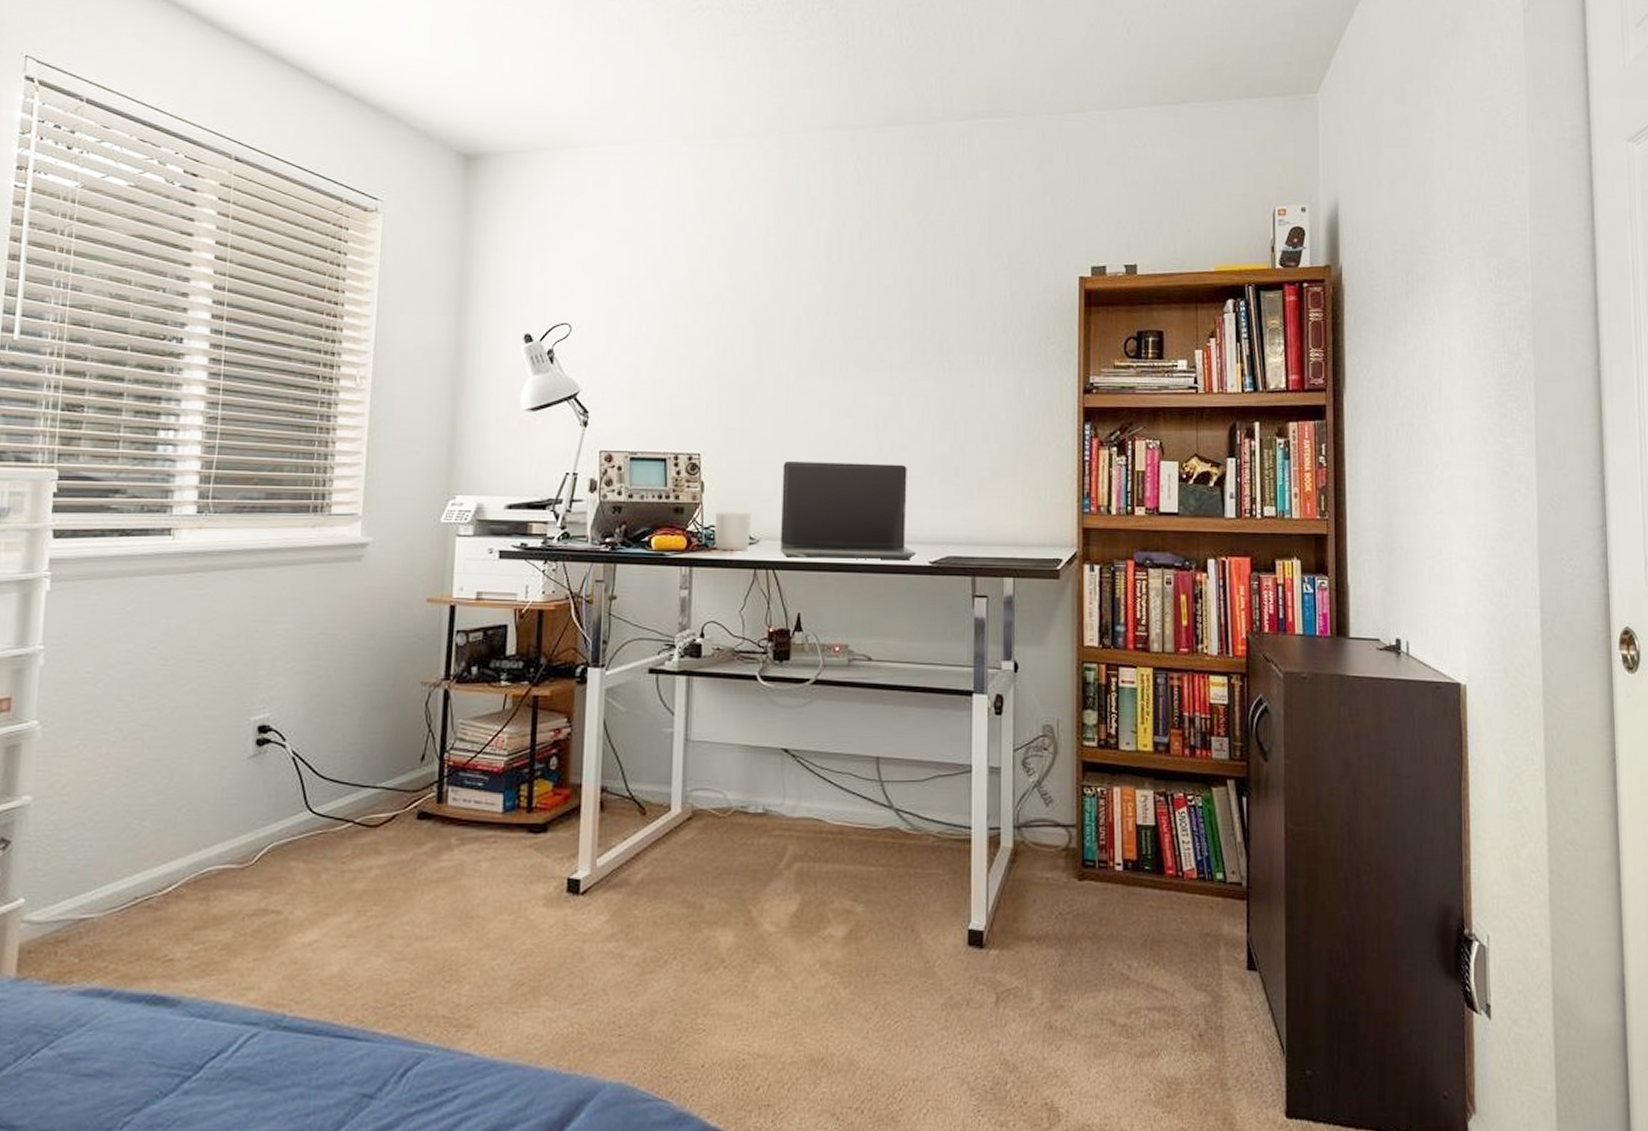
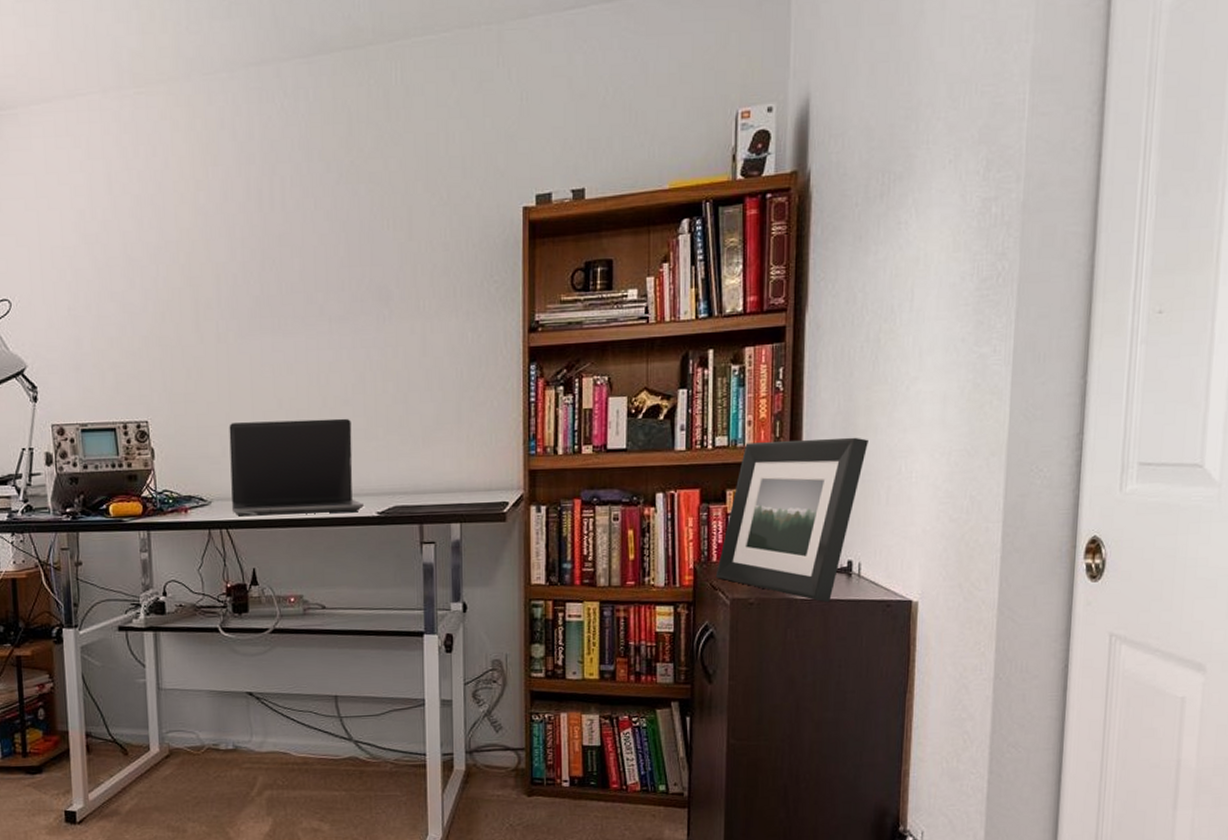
mug: present [714,512,751,551] -> none [167,475,203,514]
picture frame: none [1268,515,1409,681] -> present [715,437,868,603]

